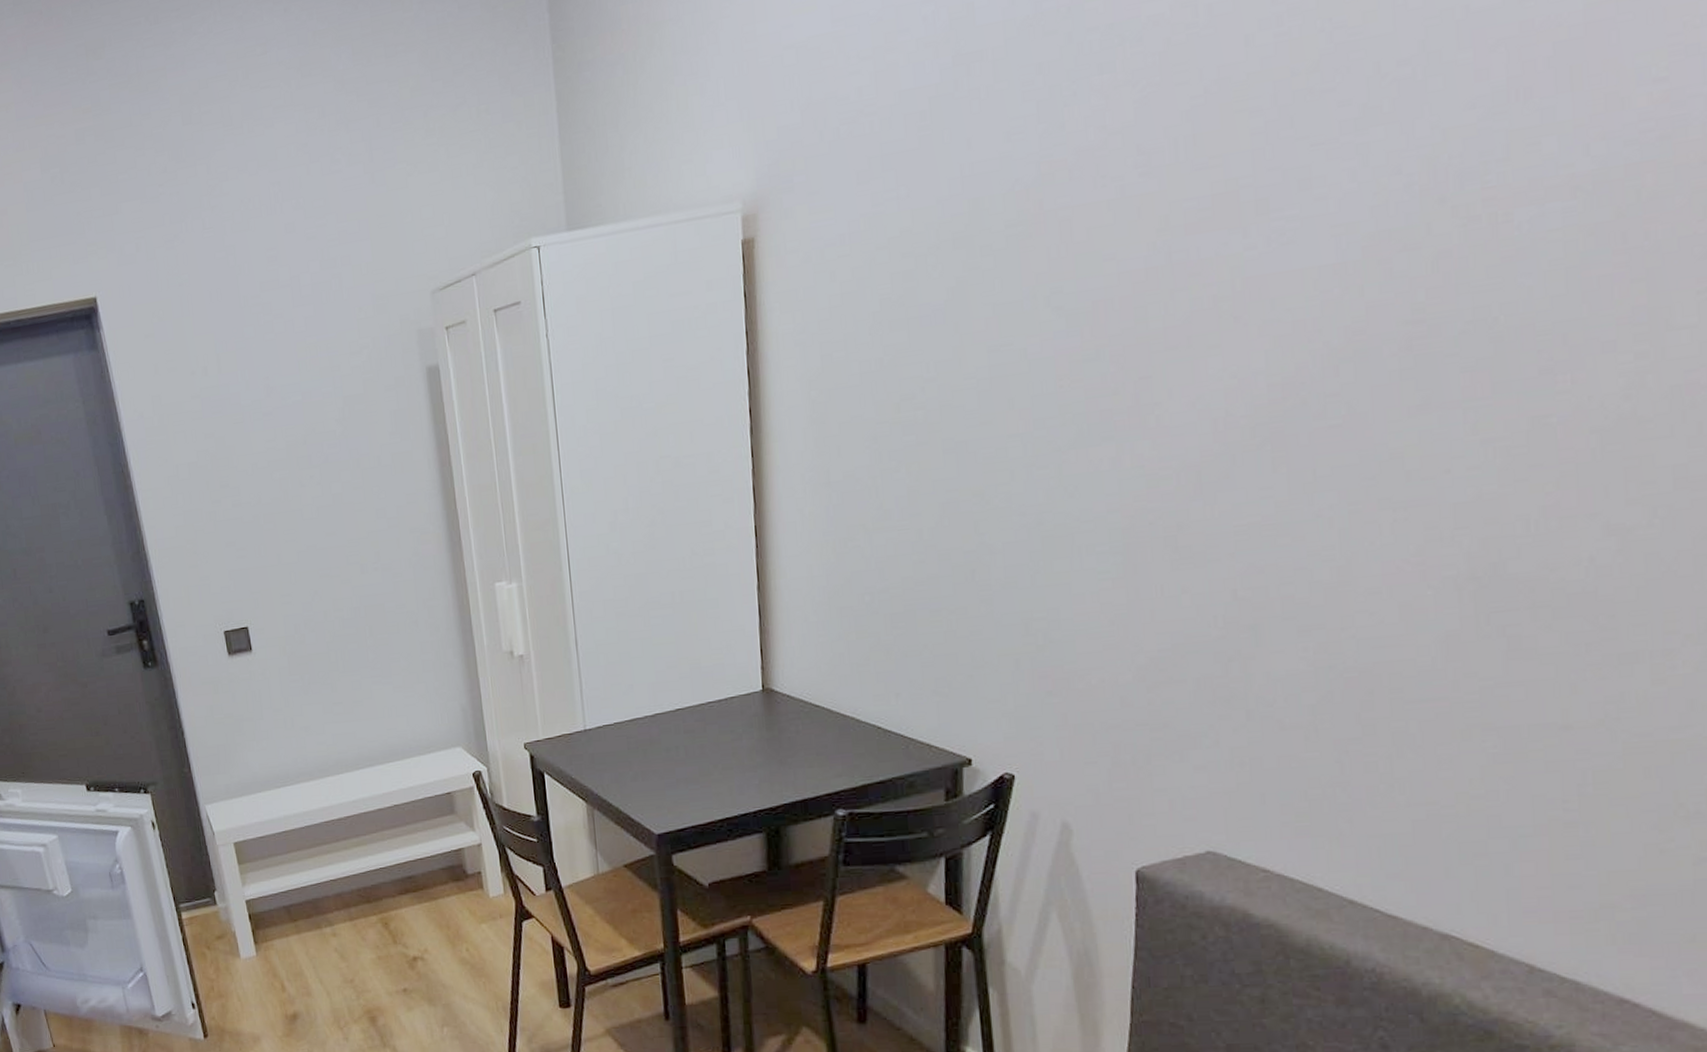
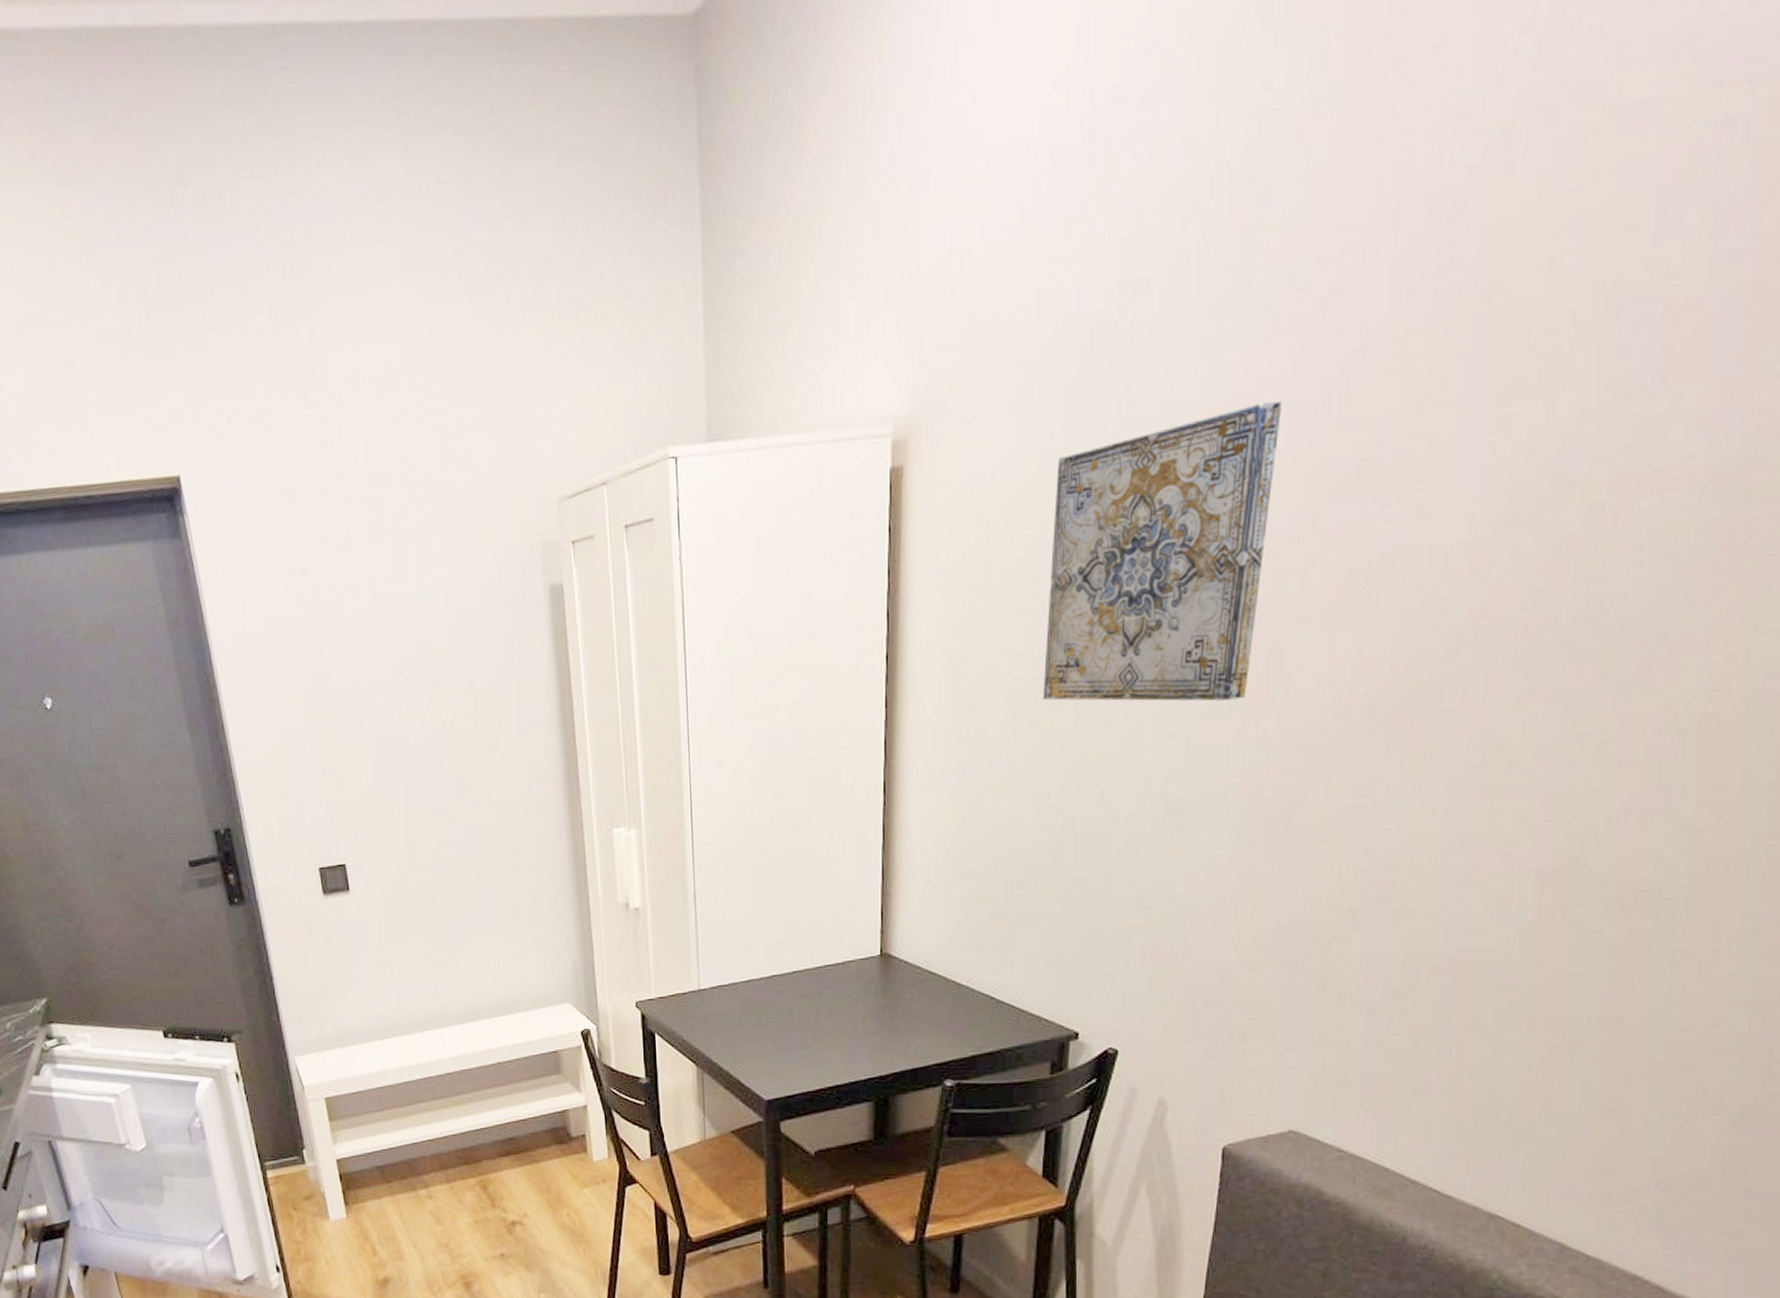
wall art: none [905,149,1127,442] -> present [1042,401,1281,701]

